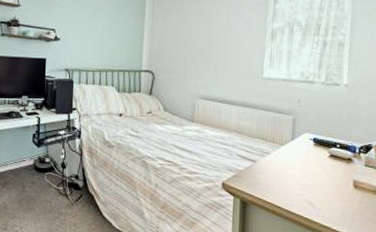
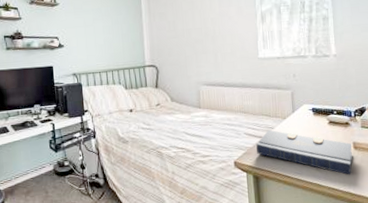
diary: none [248,154,353,215] -> present [256,129,352,175]

